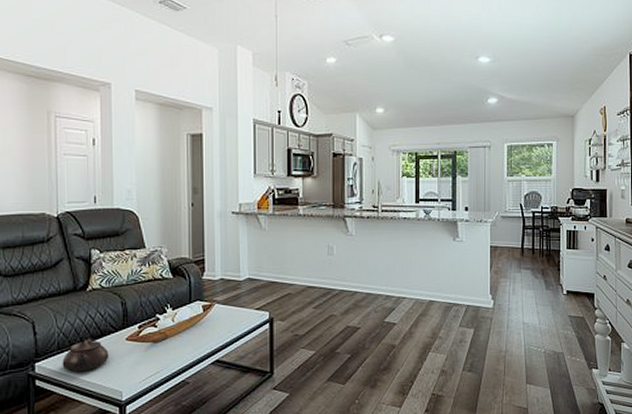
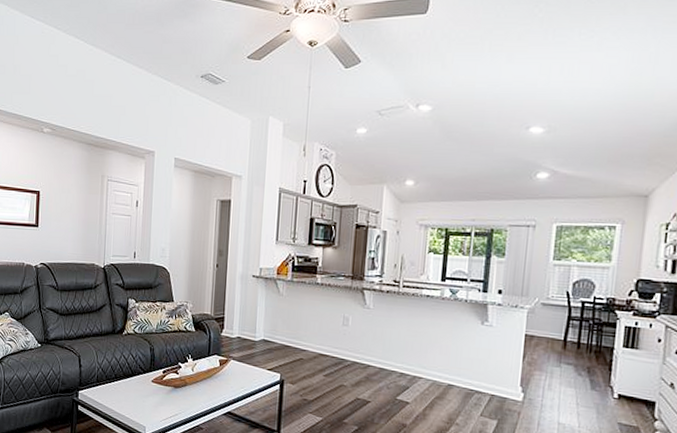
teapot: present [62,338,109,372] -> none [99,376,137,404]

